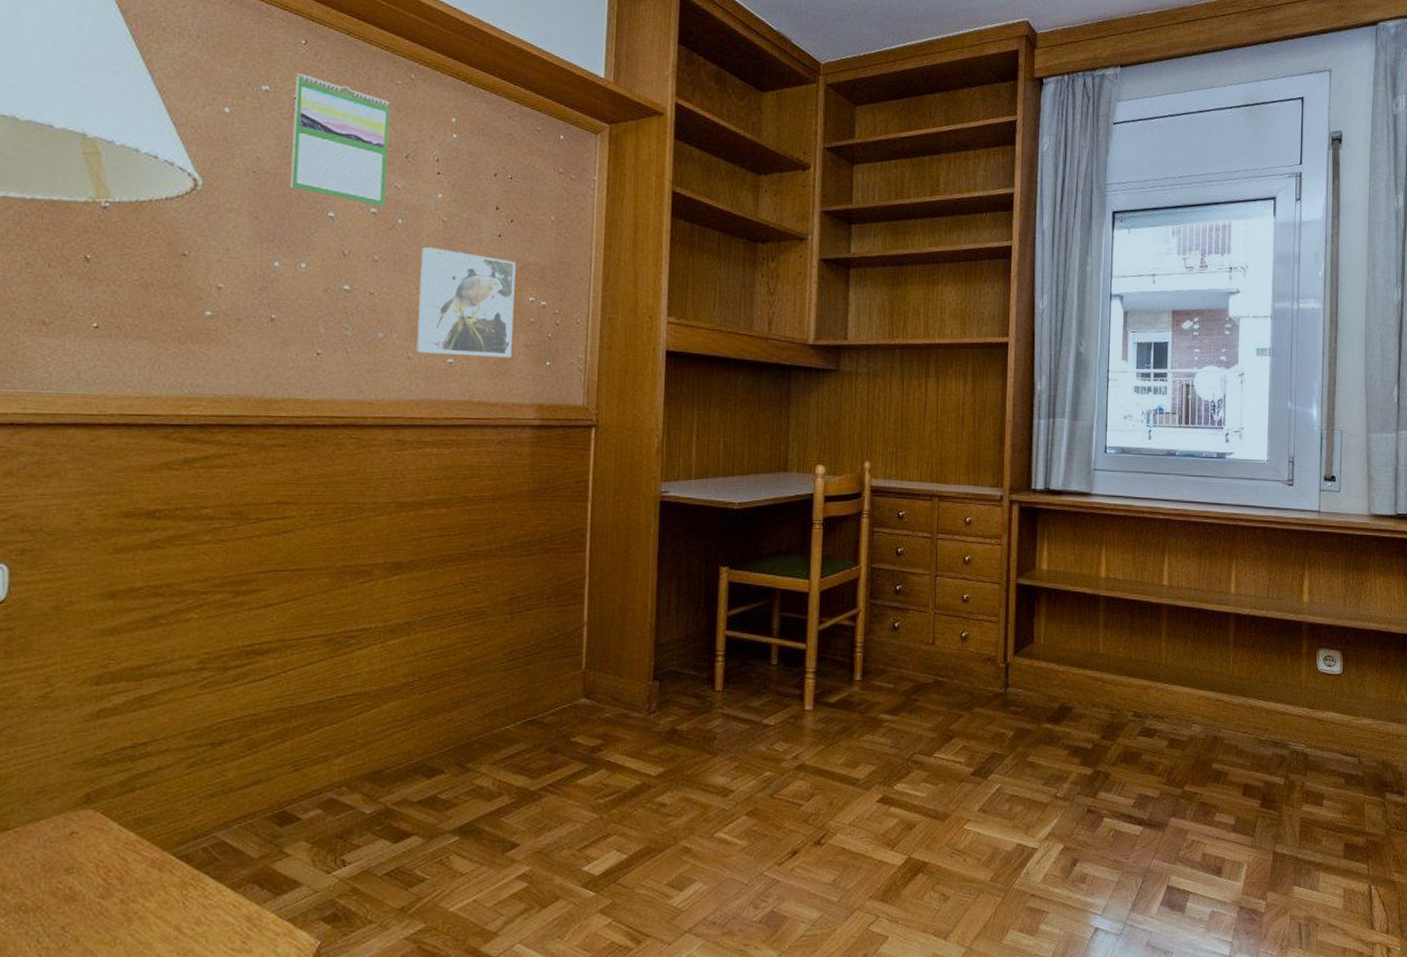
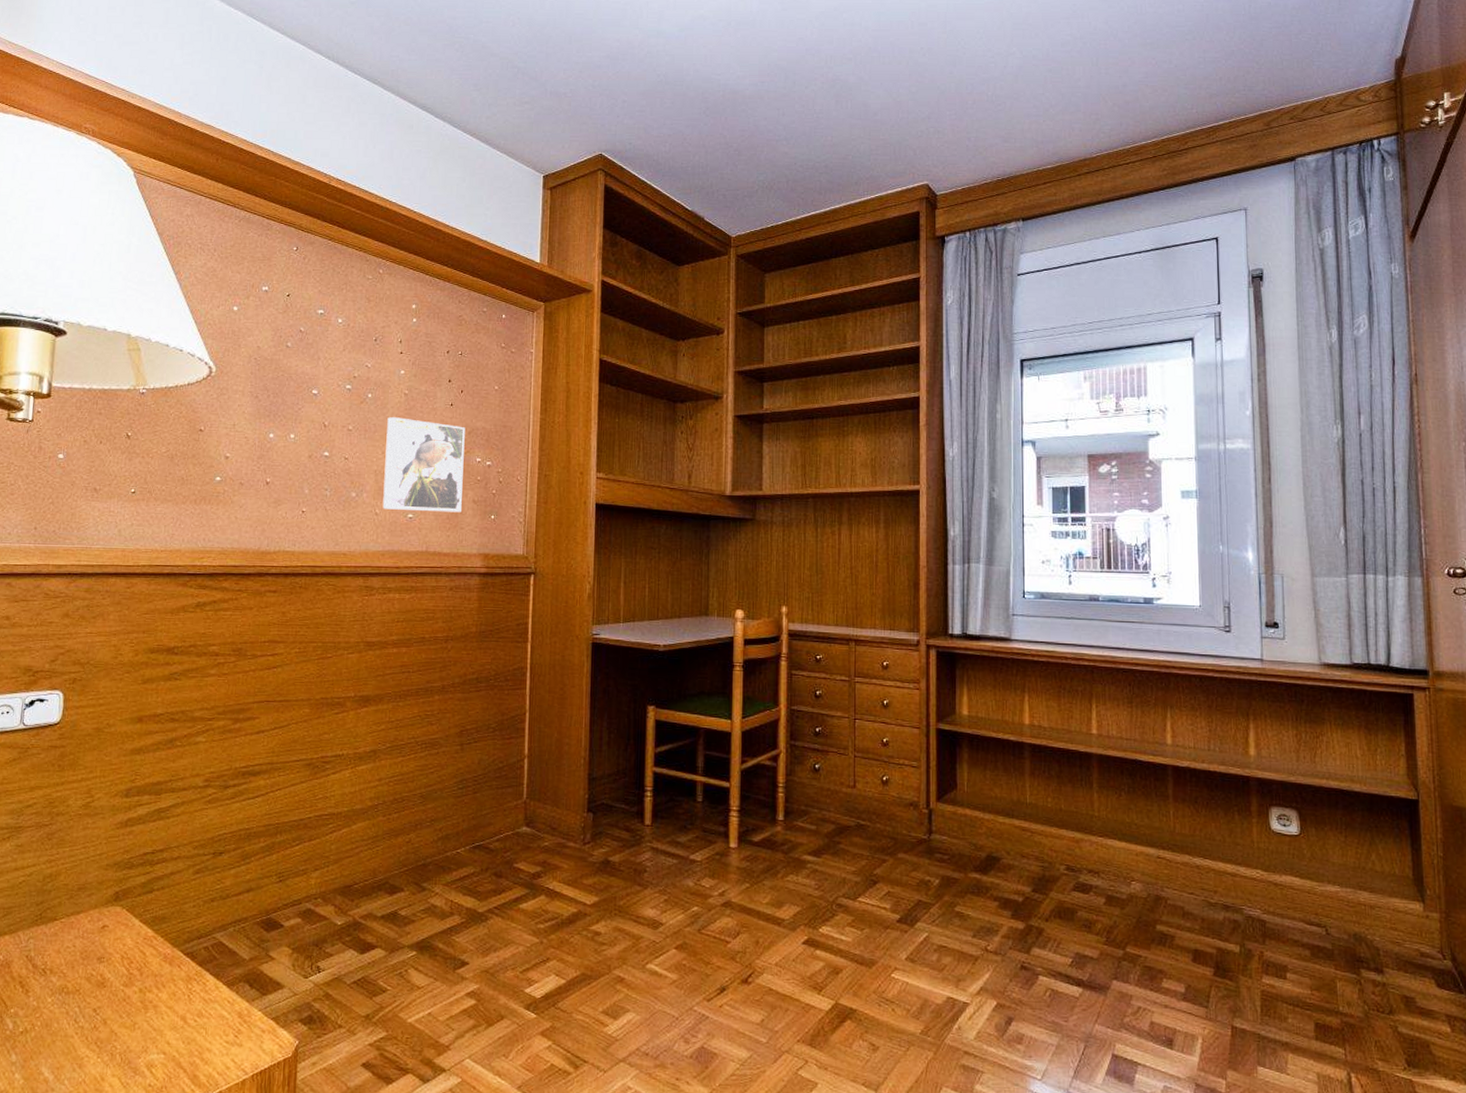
calendar: present [290,72,391,207] -> none [283,274,363,383]

